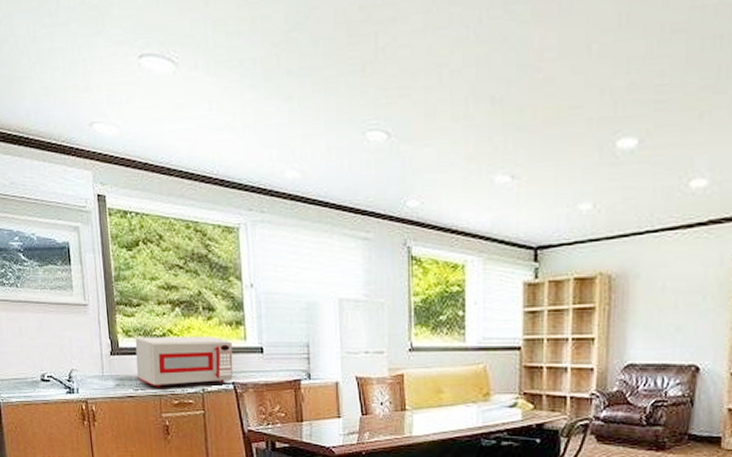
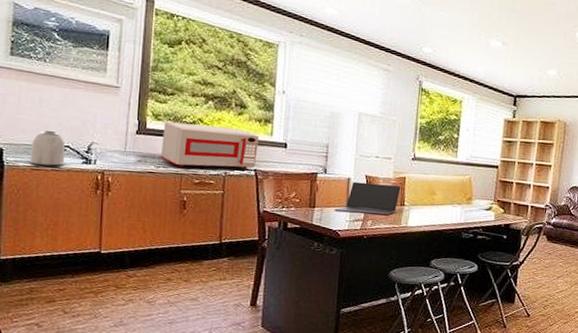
kettle: none [19,362,51,402] -> present [29,131,66,168]
laptop: none [325,386,400,425] -> present [334,181,401,216]

